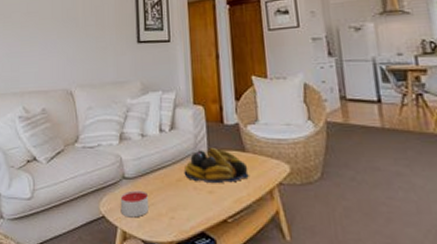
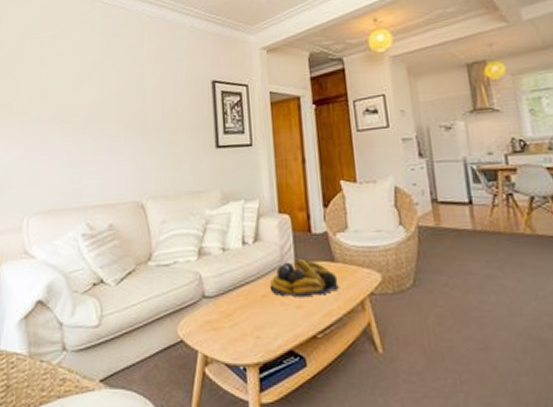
candle: present [120,190,150,218] -> none [200,309,233,340]

